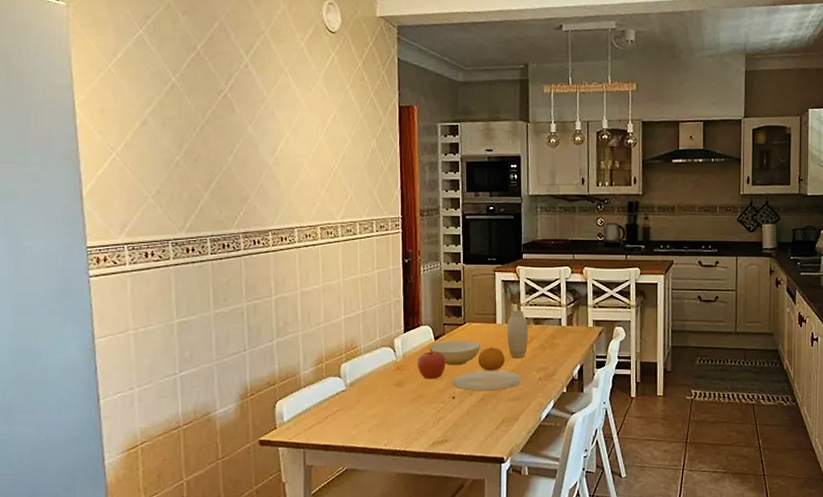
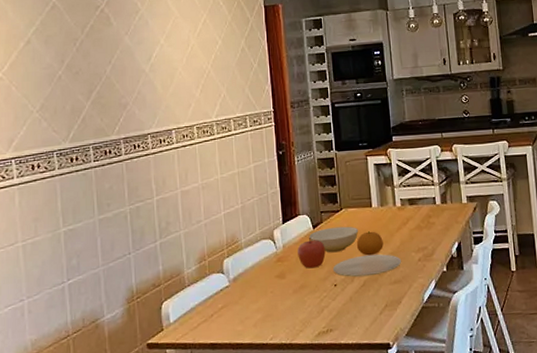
vase: present [506,310,528,359] -> none [382,192,405,241]
kettle: present [603,222,626,247] -> none [468,98,491,123]

